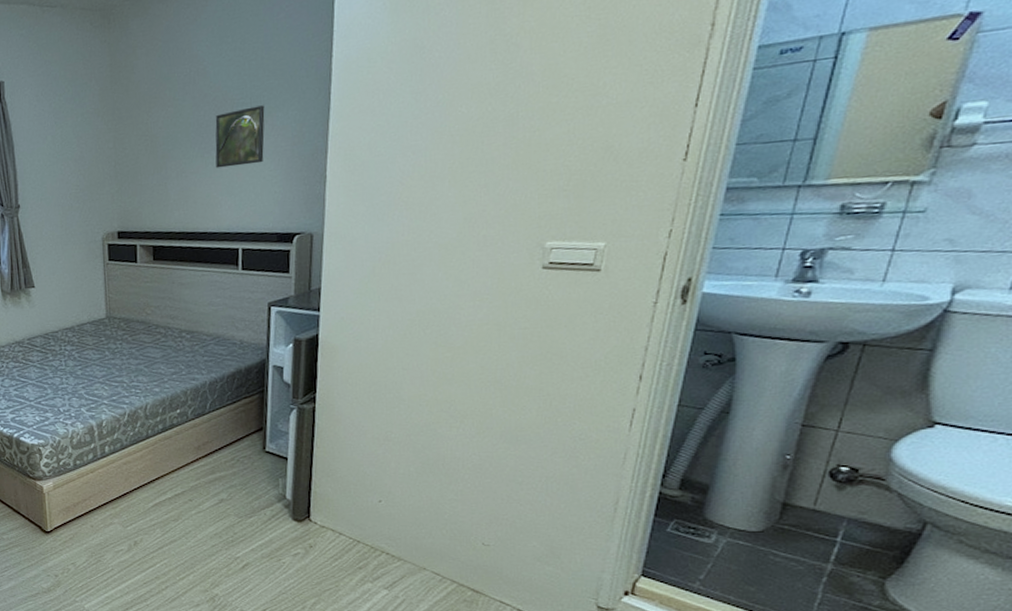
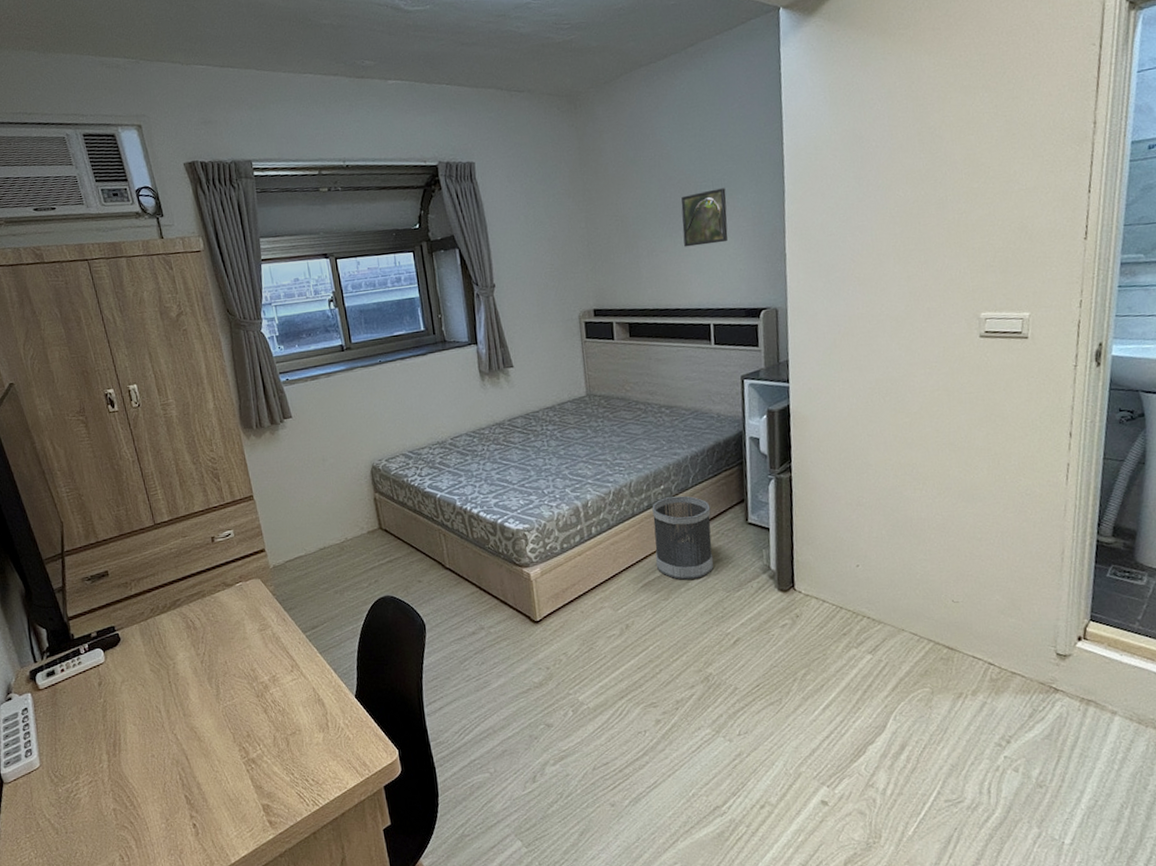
wastebasket: none [166,421,227,503] -> present [652,495,714,580]

